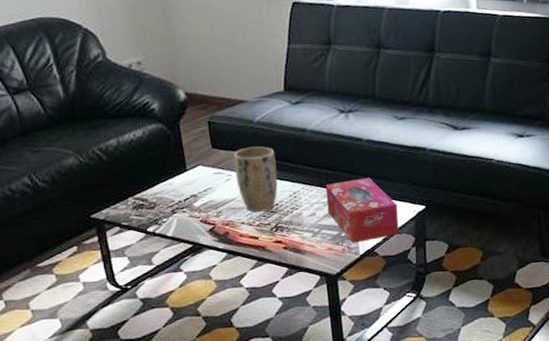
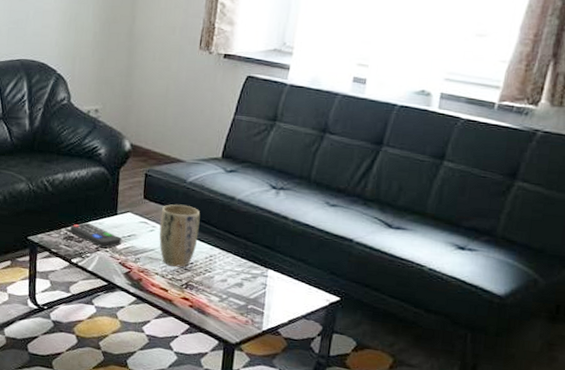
remote control: none [138,185,198,210] -> present [70,222,122,249]
tissue box: present [325,177,400,243] -> none [239,254,310,320]

